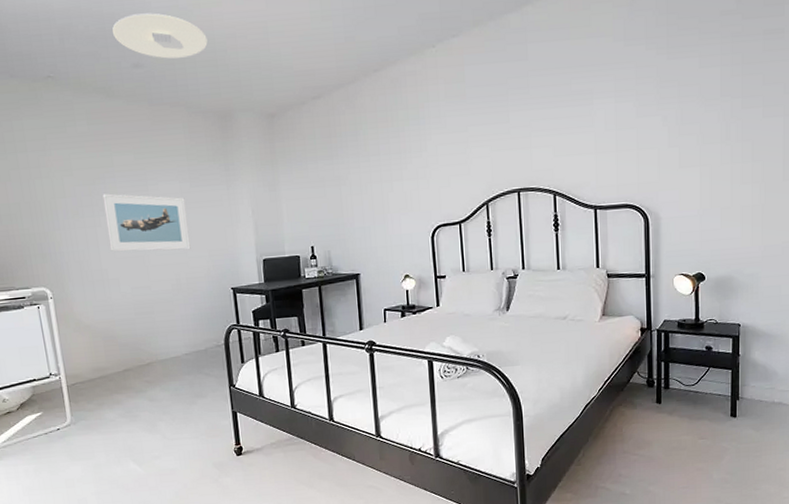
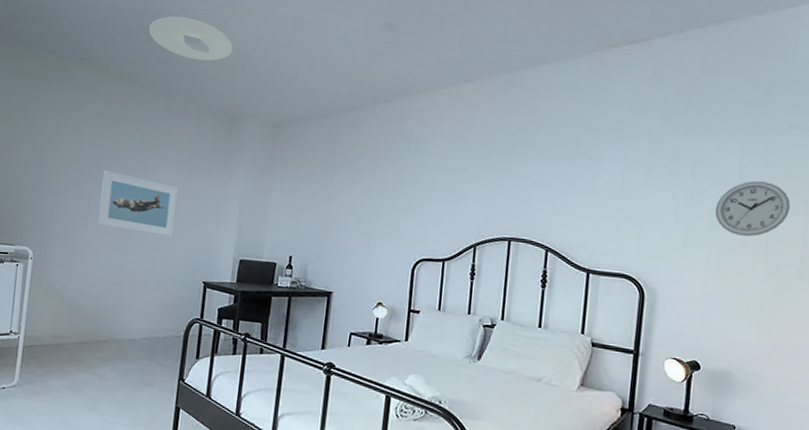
wall clock: none [703,91,770,148] -> present [715,181,791,237]

